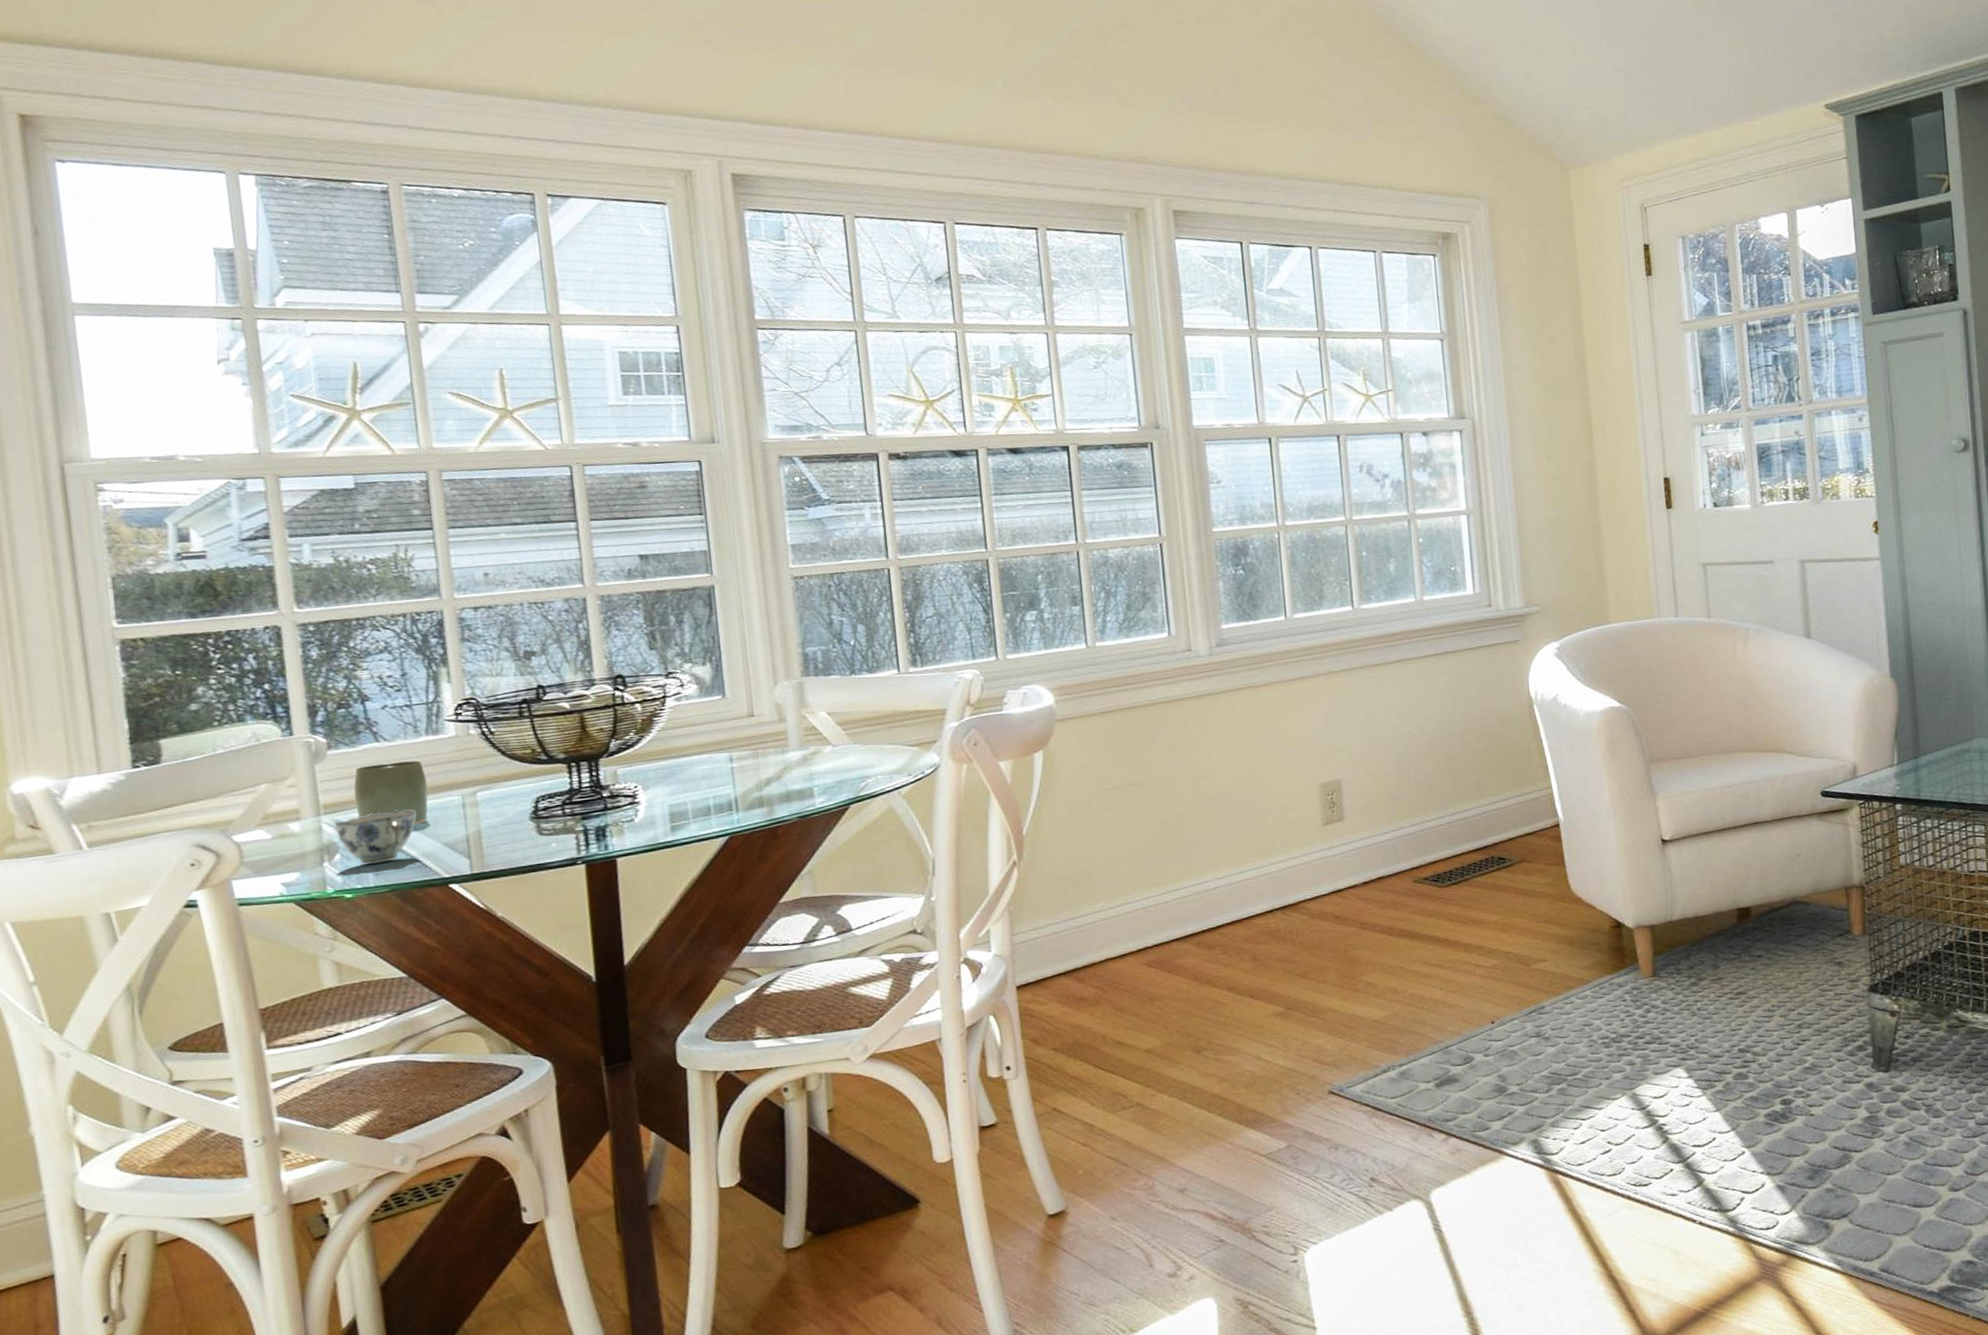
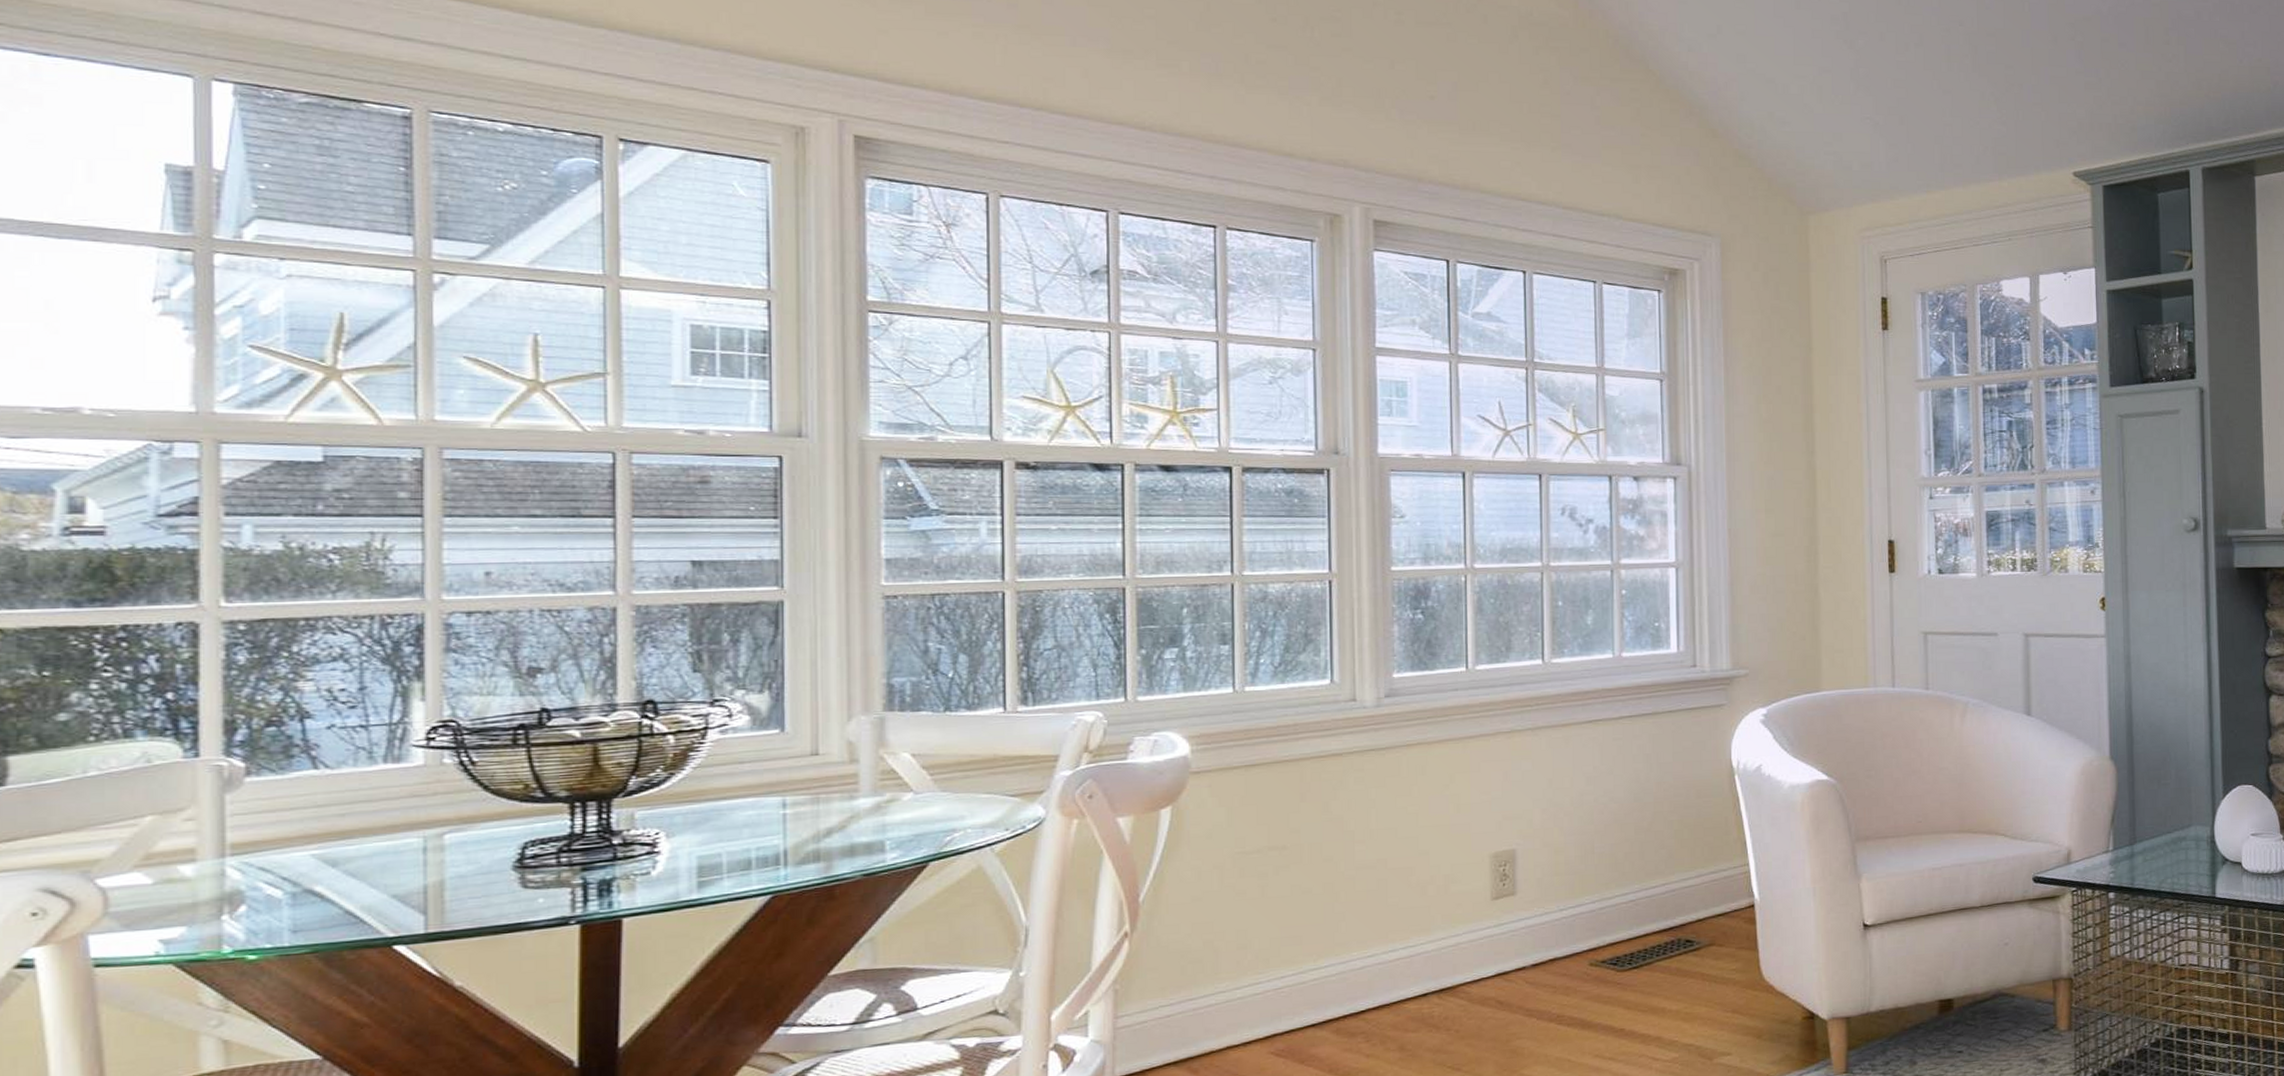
teacup: present [333,809,417,865] -> none [241,852,359,919]
mug: present [354,760,428,824] -> none [276,793,378,871]

